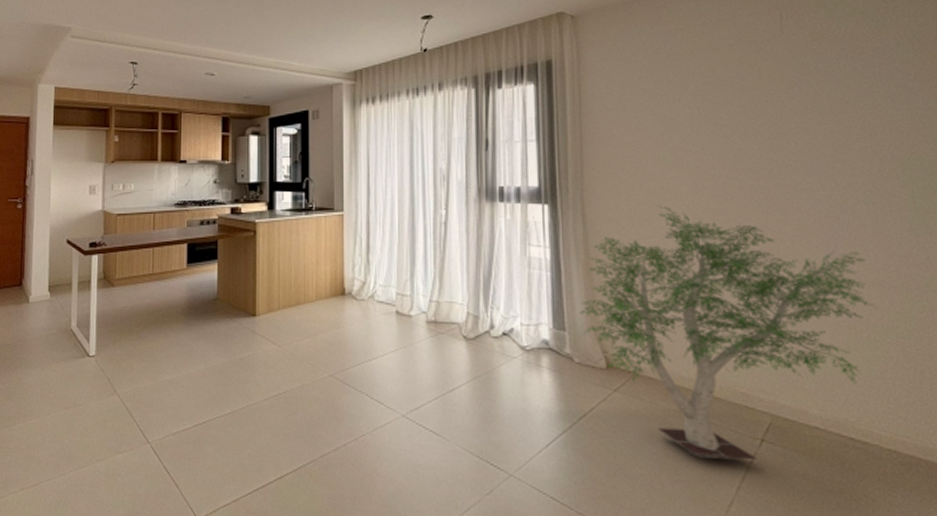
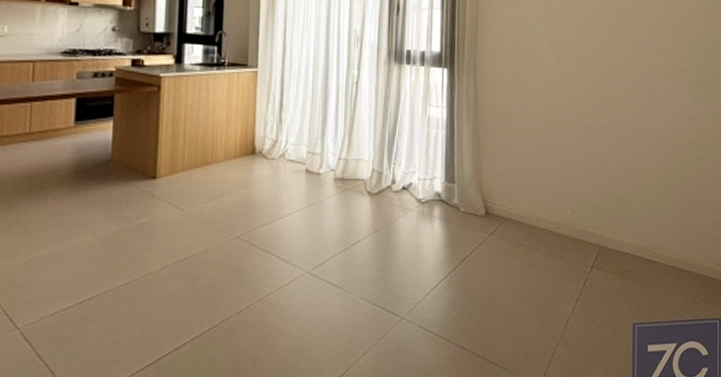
potted tree: present [580,205,877,461] -> none [467,73,670,286]

